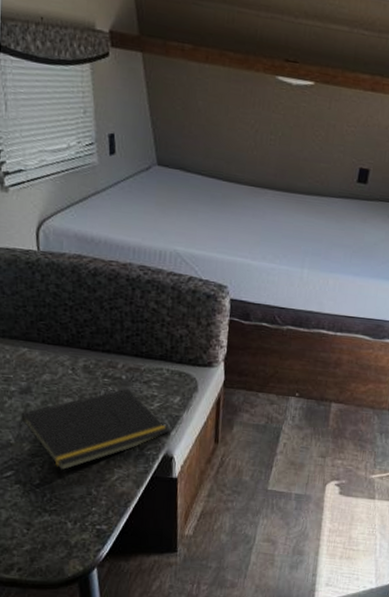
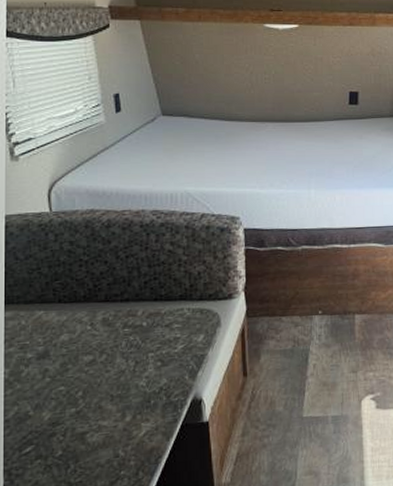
notepad: present [18,389,169,471] -> none [36,335,196,436]

